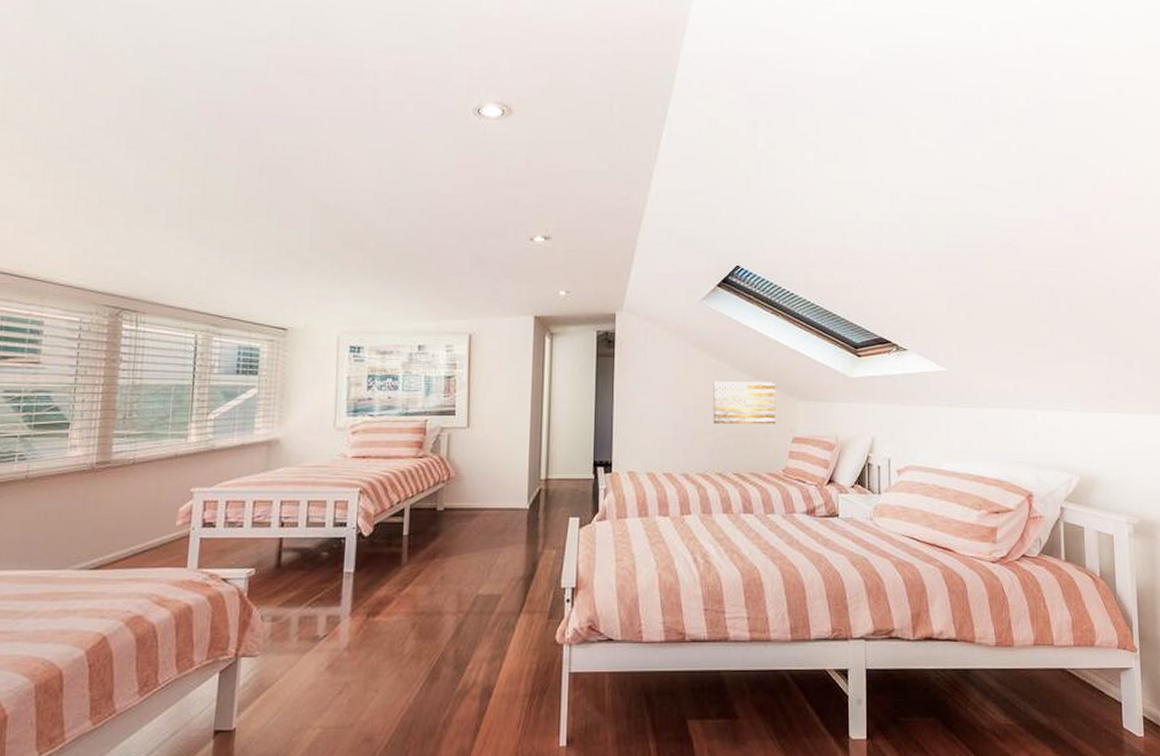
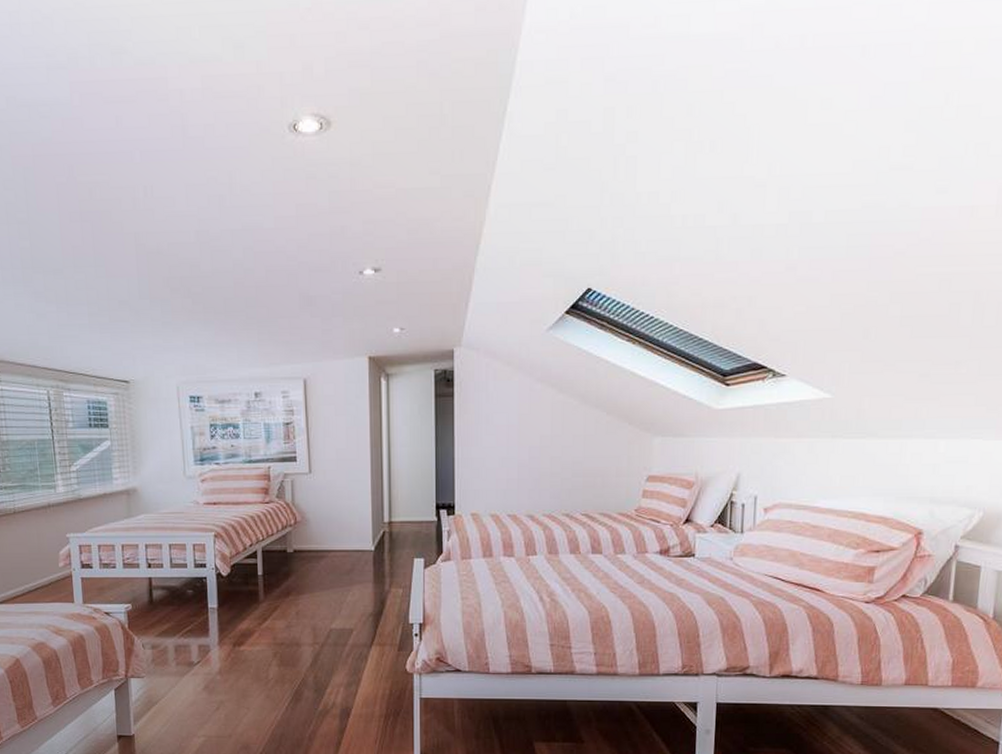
wall art: present [713,381,776,424] -> none [560,417,630,463]

